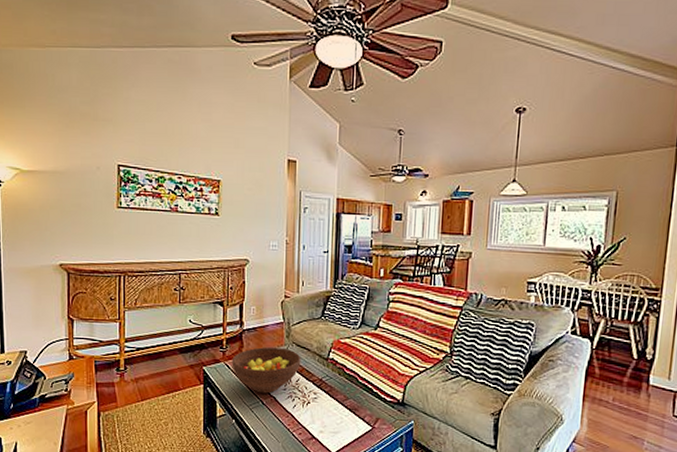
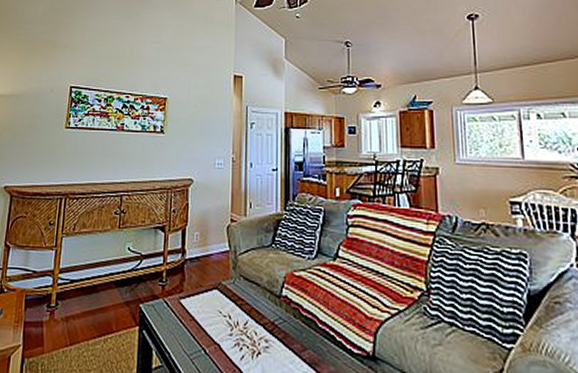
fruit bowl: present [232,346,301,394] -> none [171,280,250,340]

